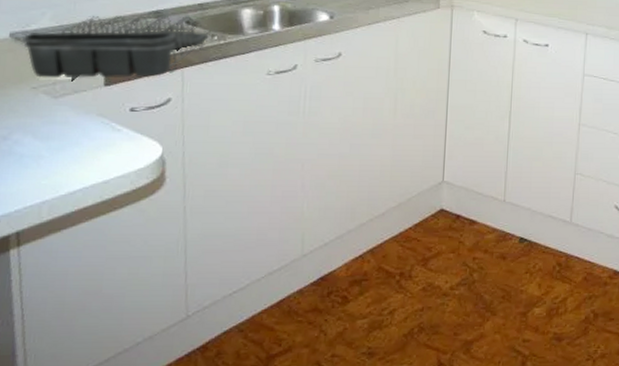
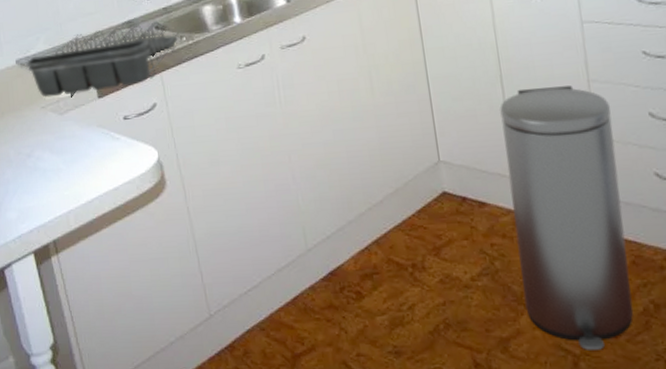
pedal bin: none [492,125,592,353] -> present [500,85,634,352]

